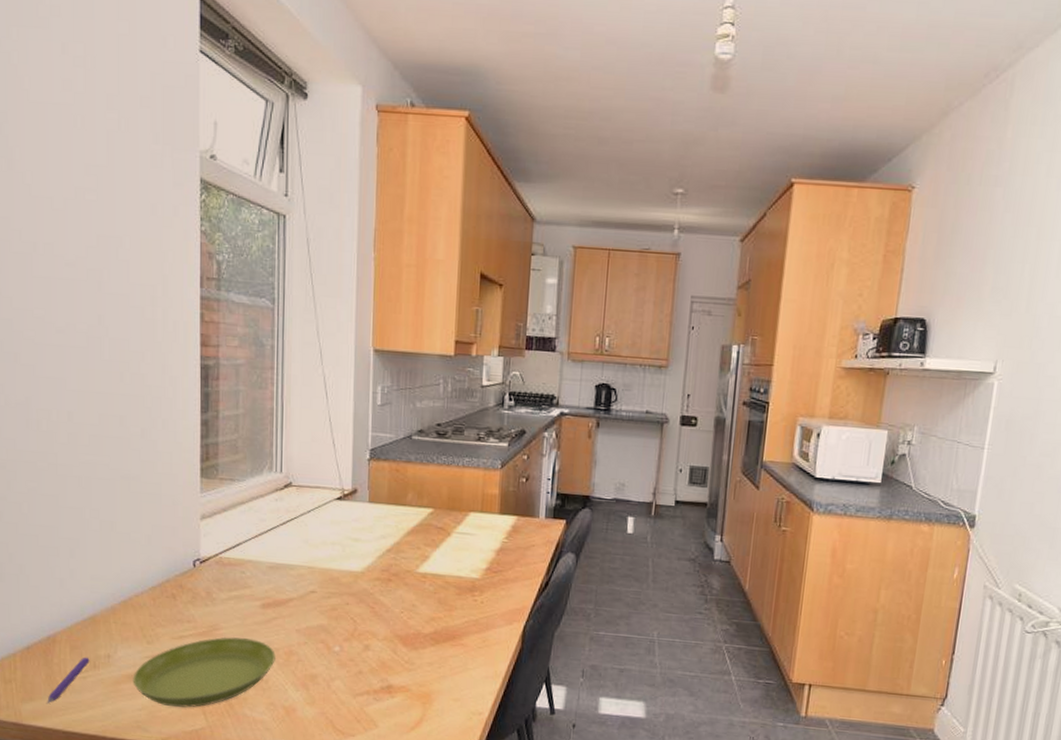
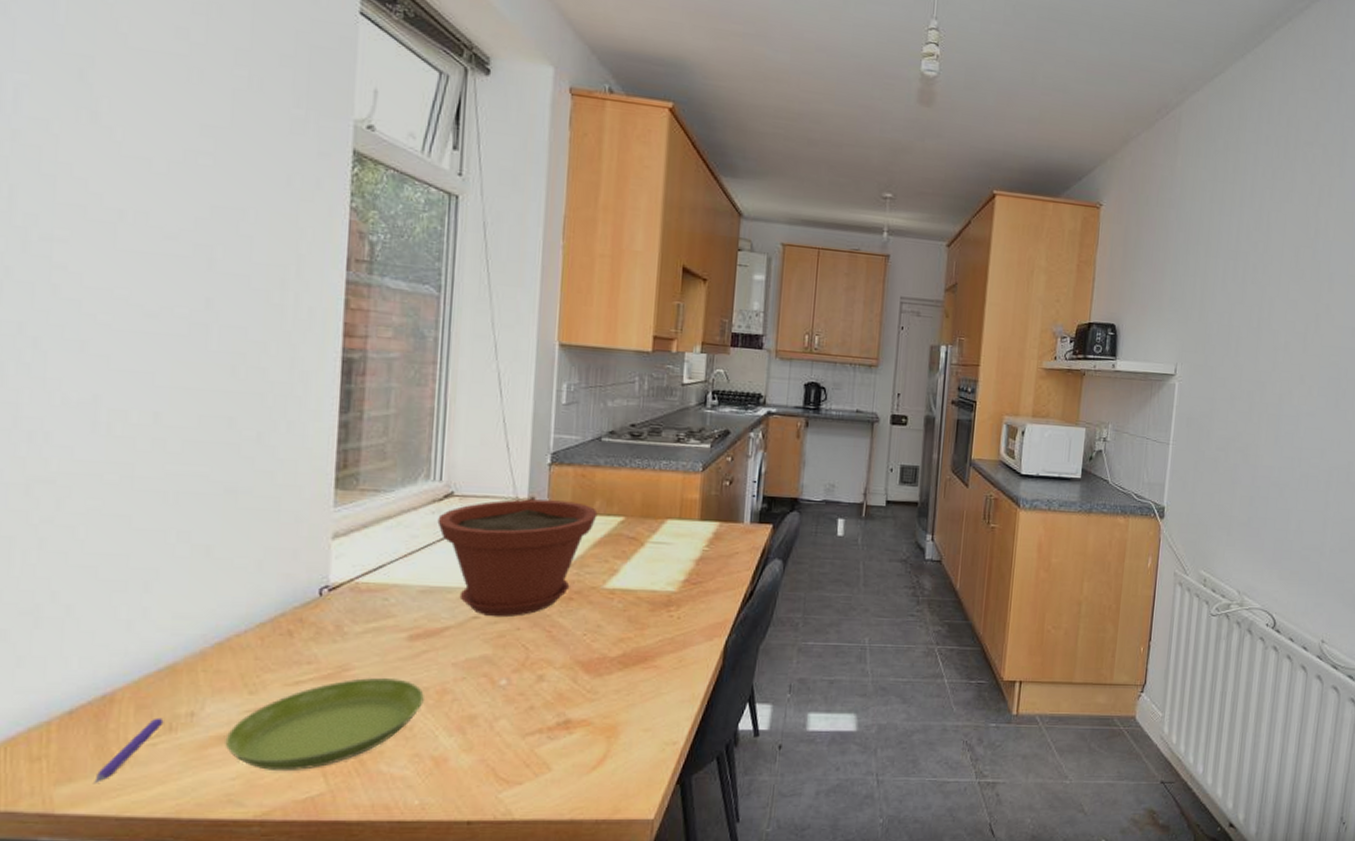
plant pot: none [280,490,410,593] -> present [437,499,598,618]

